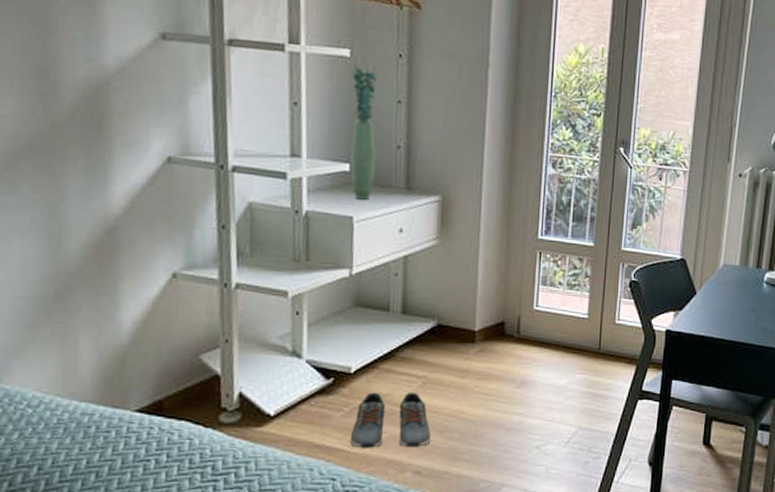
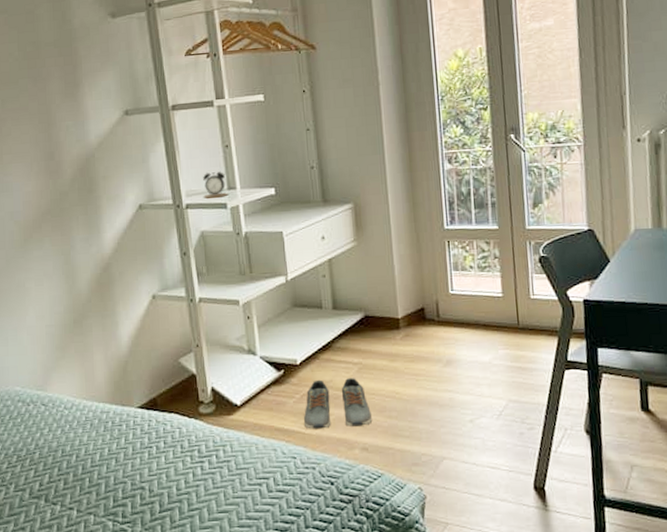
alarm clock: none [258,129,290,165] -> present [203,169,228,199]
vase: present [350,63,377,200] -> none [266,105,296,217]

